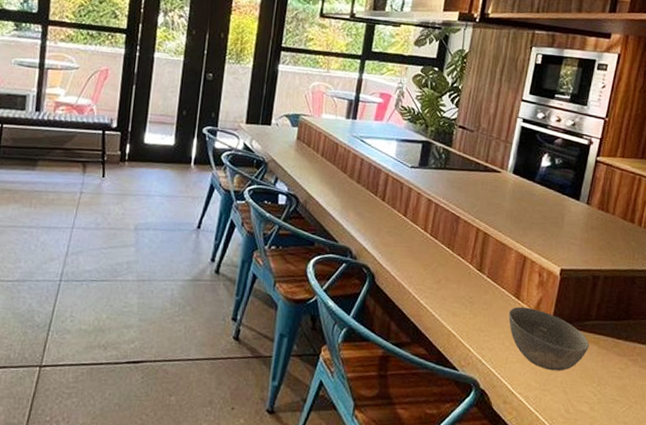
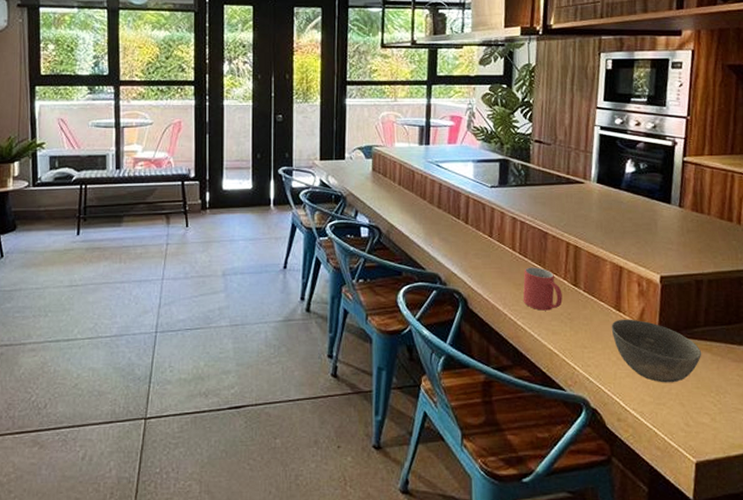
mug: none [428,249,467,293] -> present [522,267,563,311]

